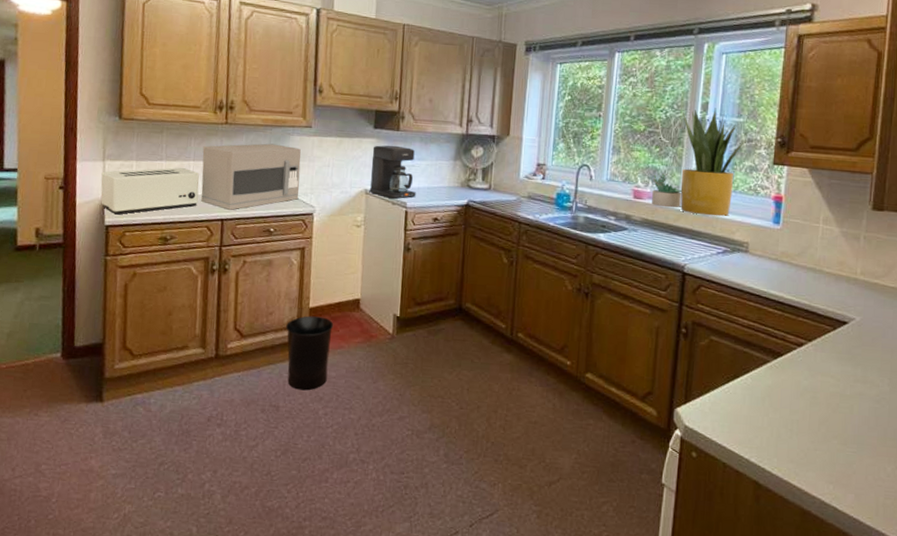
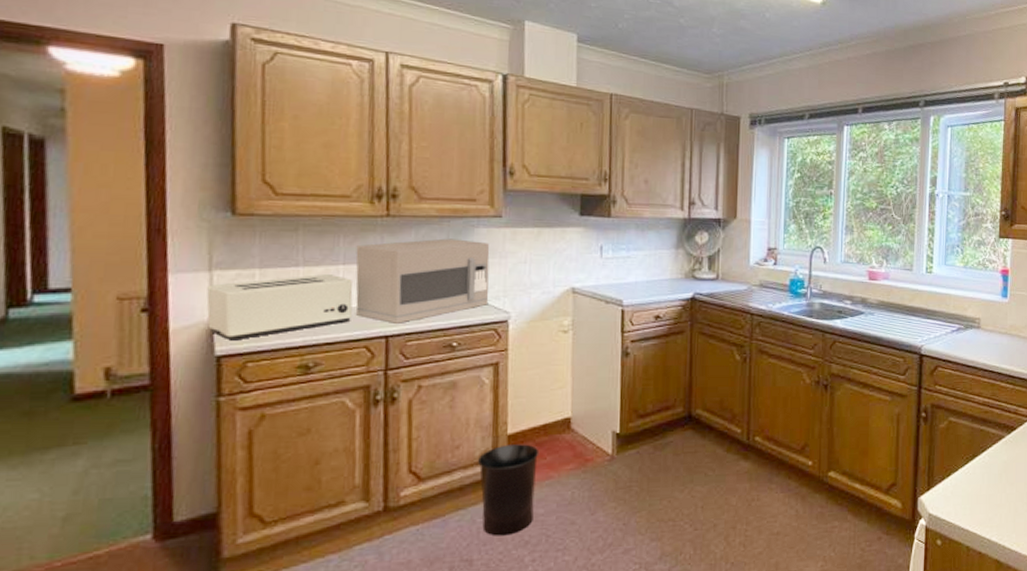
coffee maker: present [369,145,416,200] -> none [577,234,633,298]
succulent plant: present [652,173,682,208] -> none [887,251,915,288]
planter: present [680,108,747,217] -> none [913,182,974,294]

